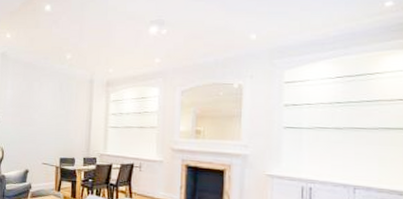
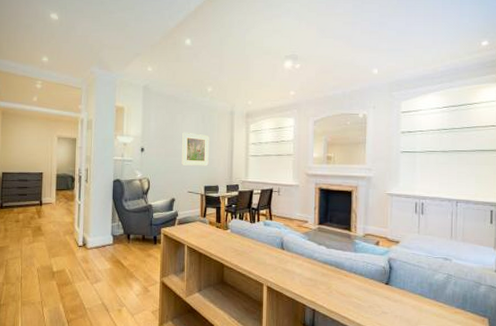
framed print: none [37,100,67,137] -> present [182,132,209,166]

